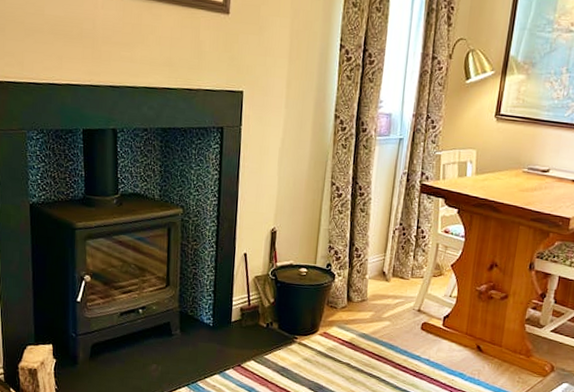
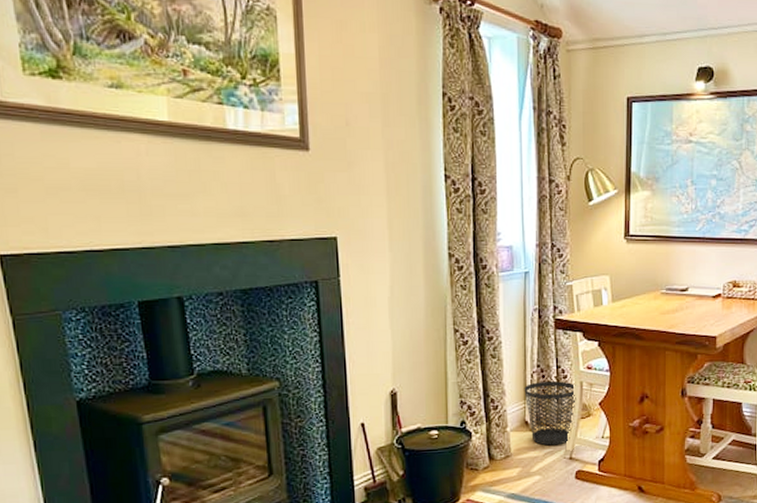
wastebasket: none [385,238,433,297] -> present [524,381,576,446]

